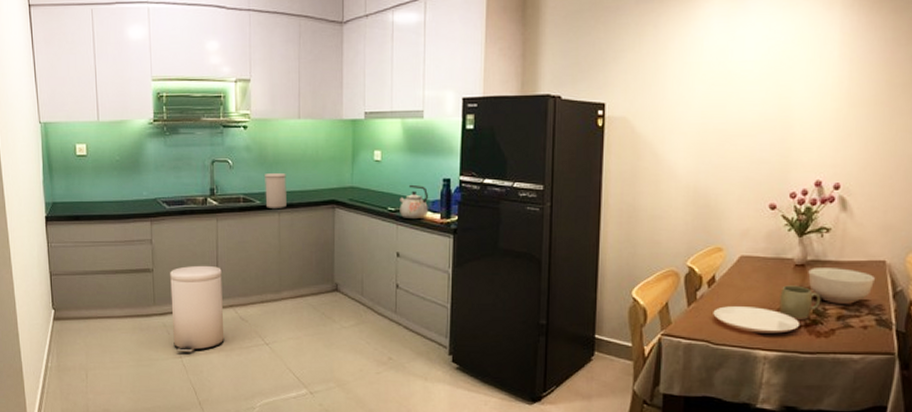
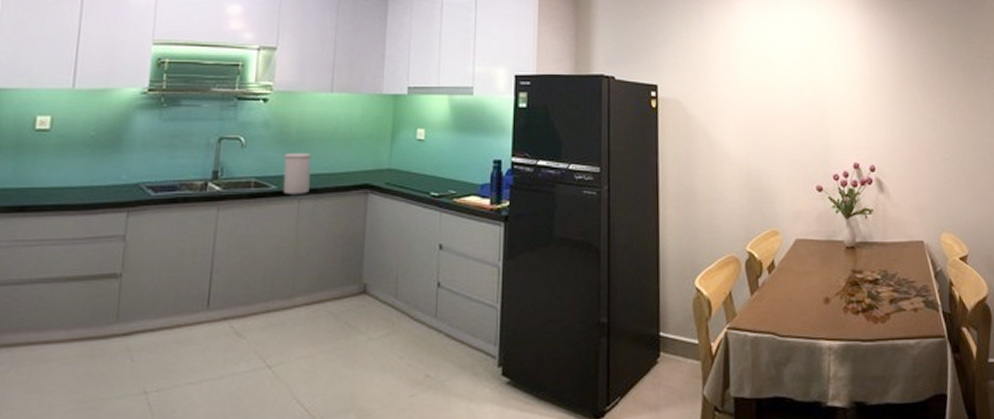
pedal bin: present [170,265,225,352] -> none [137,266,217,386]
kettle: present [400,184,429,220] -> none [444,166,478,206]
plate: present [713,306,801,334] -> none [776,293,858,322]
mug: present [779,285,821,320] -> none [836,268,874,305]
bowl: present [808,268,876,304] -> none [858,249,918,286]

